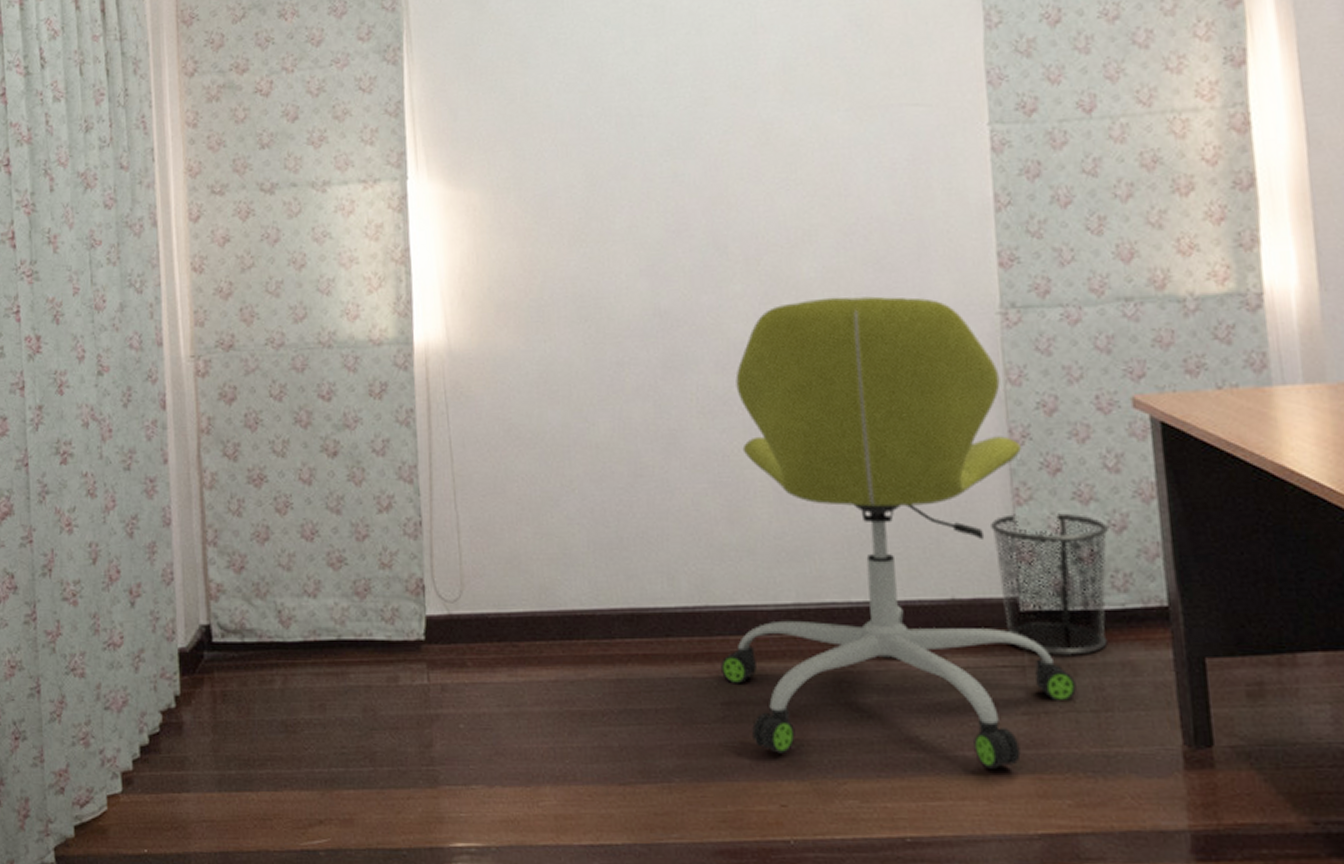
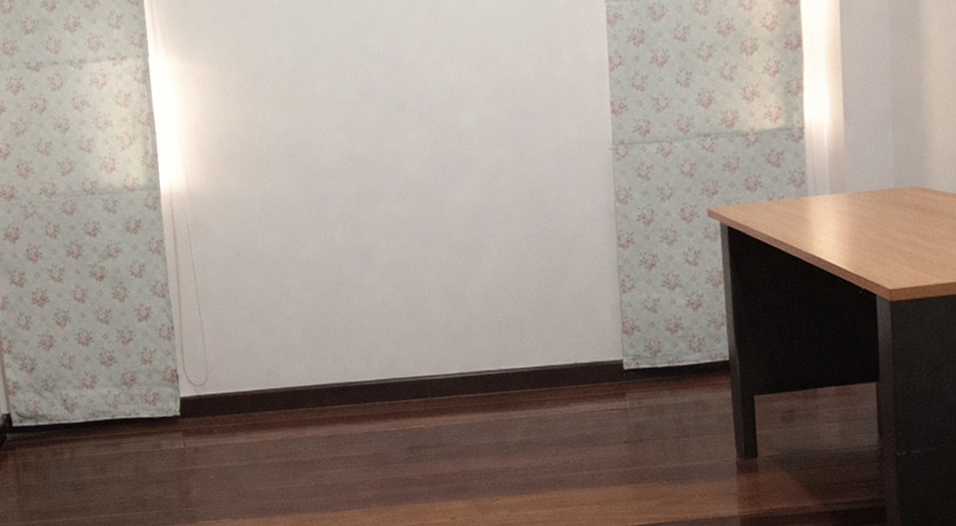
office chair: present [721,296,1076,769] -> none [406,139,663,482]
waste bin: present [989,513,1108,655] -> none [602,296,688,400]

